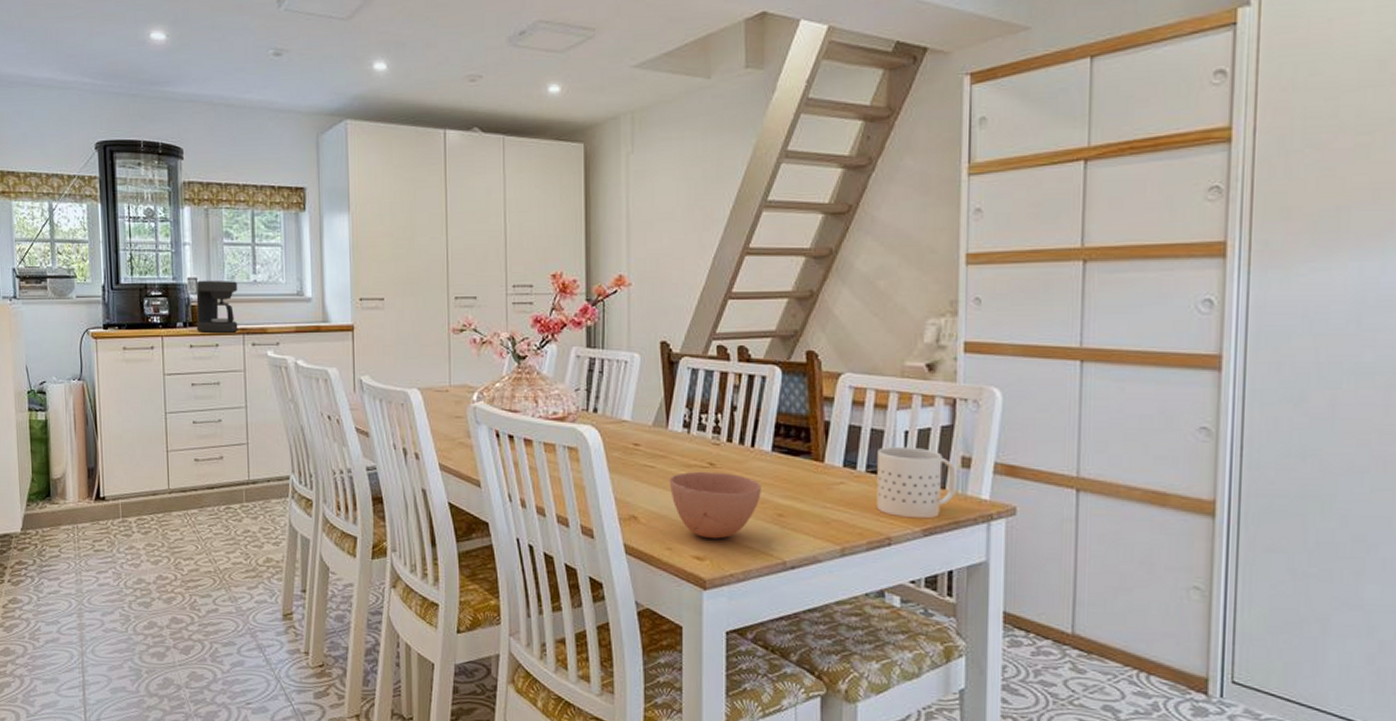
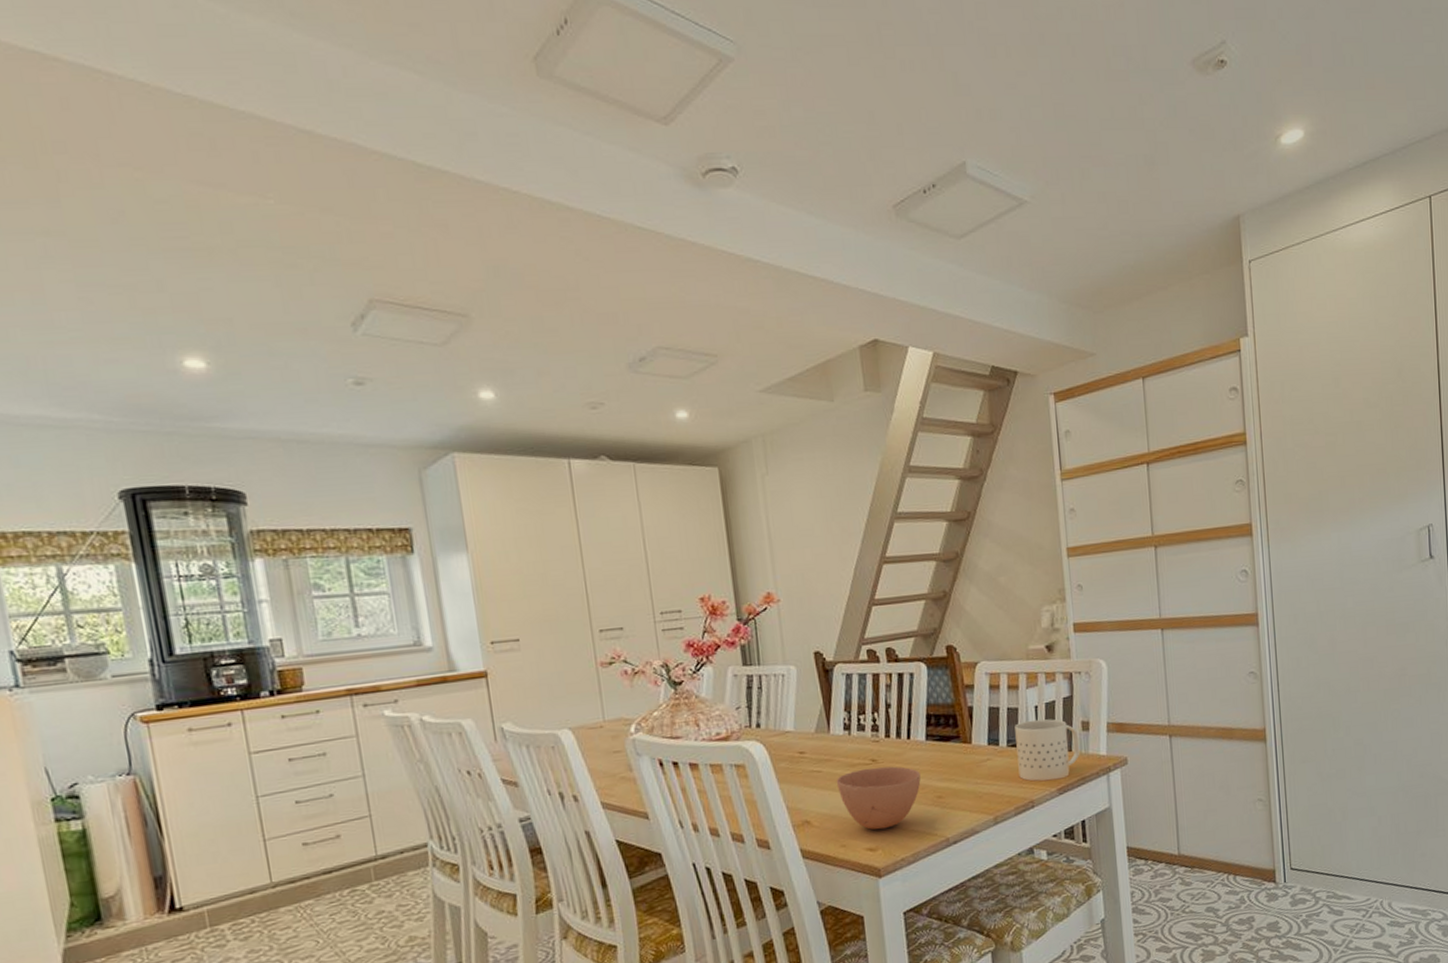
coffee maker: present [196,280,238,334] -> none [281,637,344,700]

